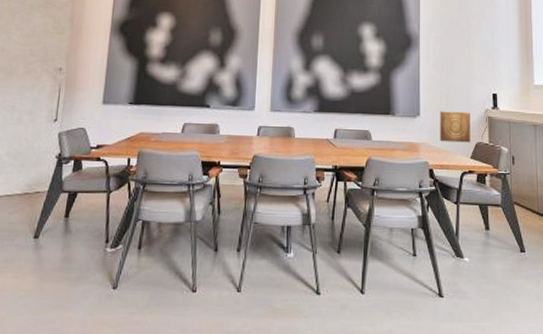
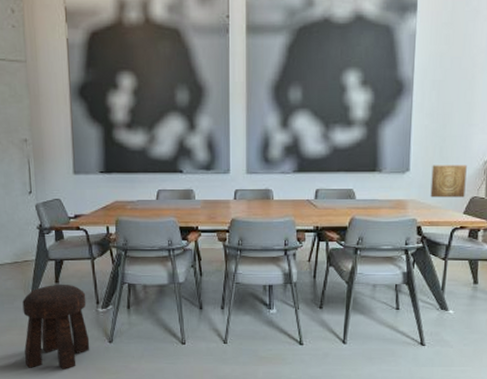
stool: none [13,219,96,322] -> present [22,284,90,369]

